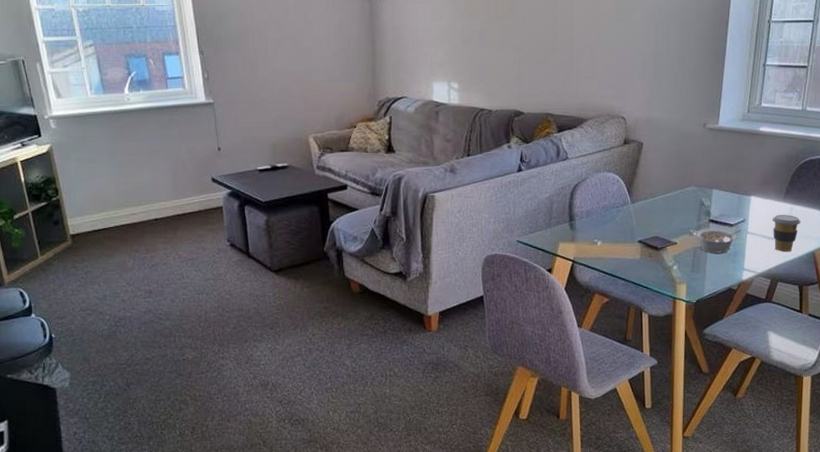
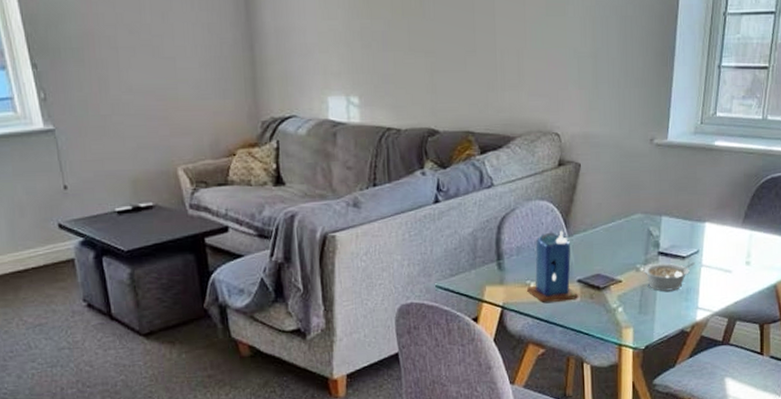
candle: none [595,198,639,259] -> present [527,230,579,302]
coffee cup: present [772,215,801,252] -> none [729,243,761,286]

